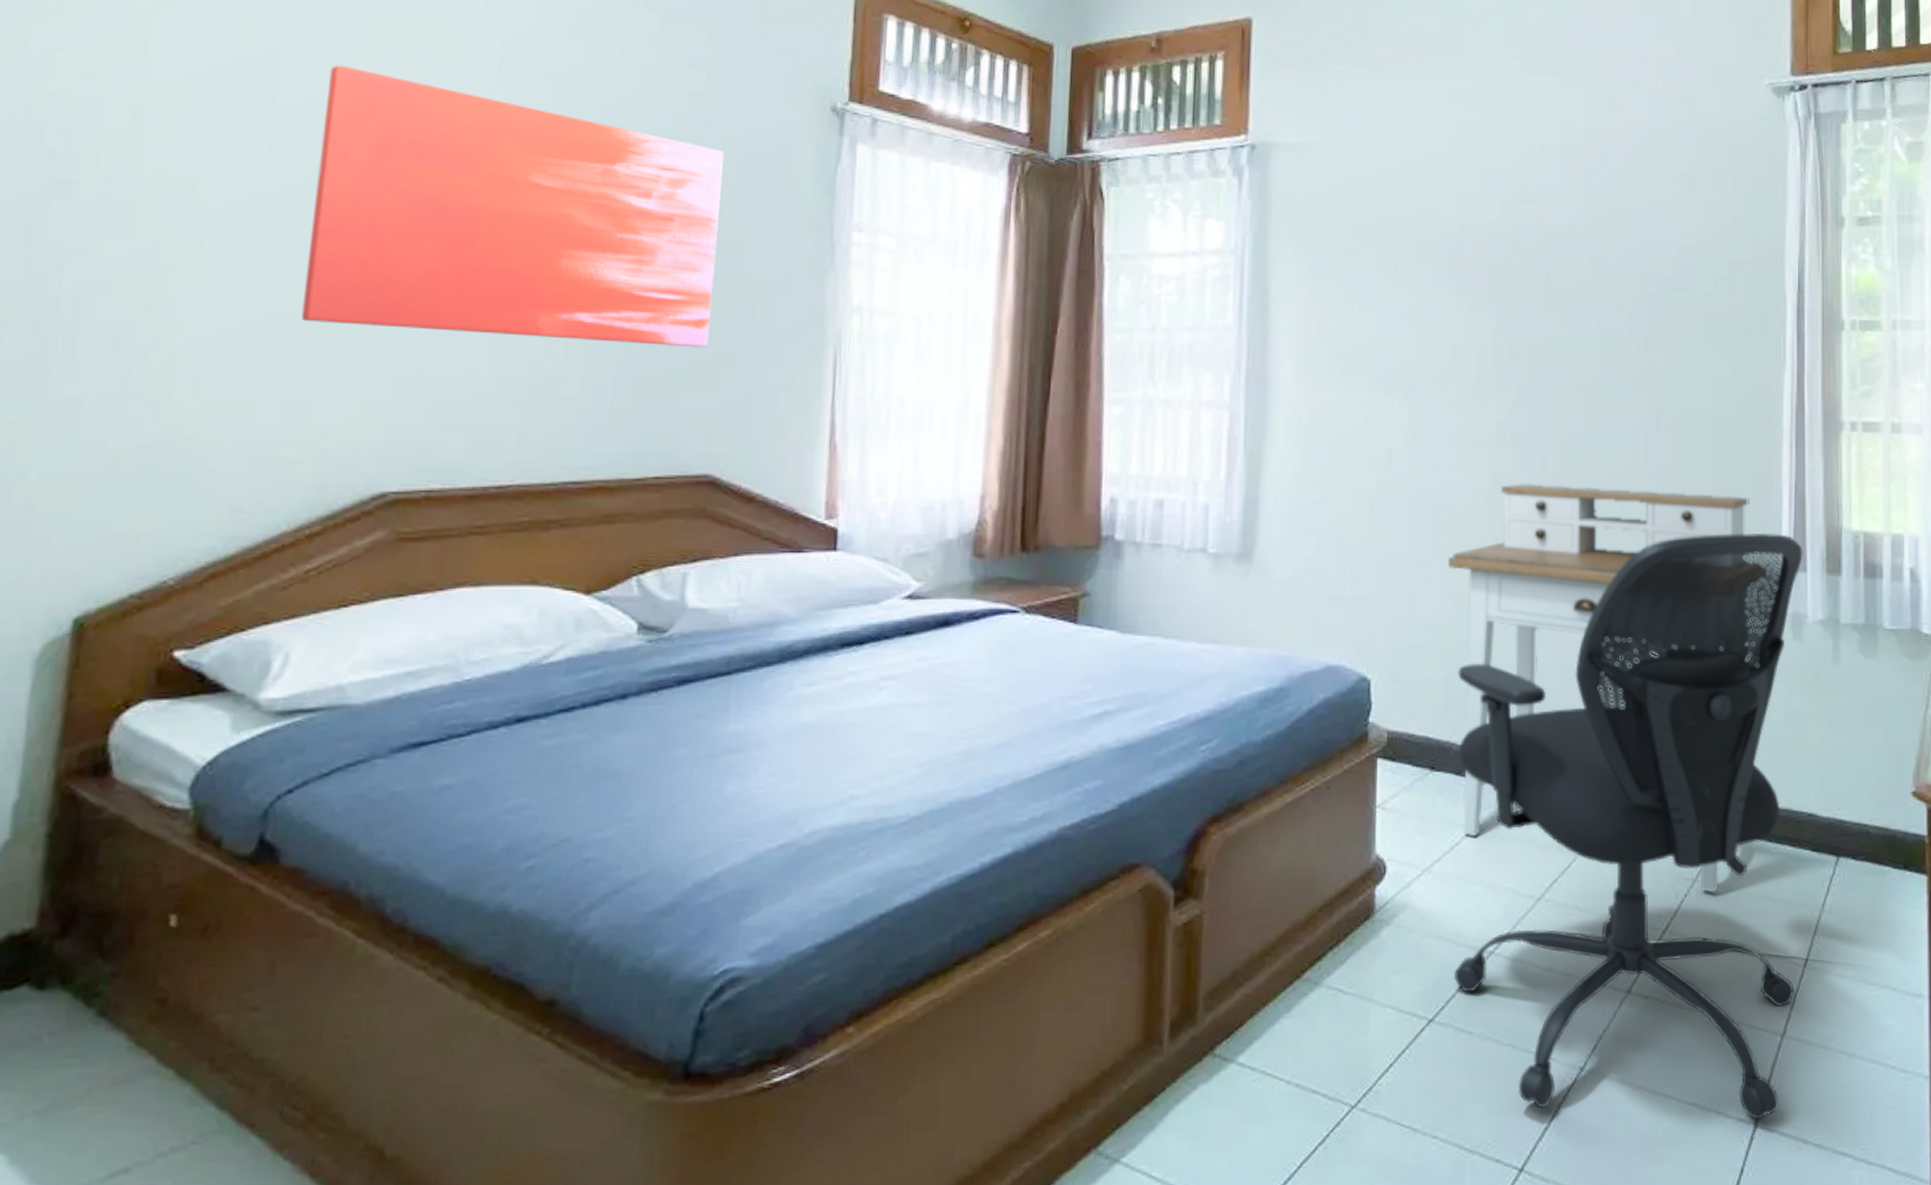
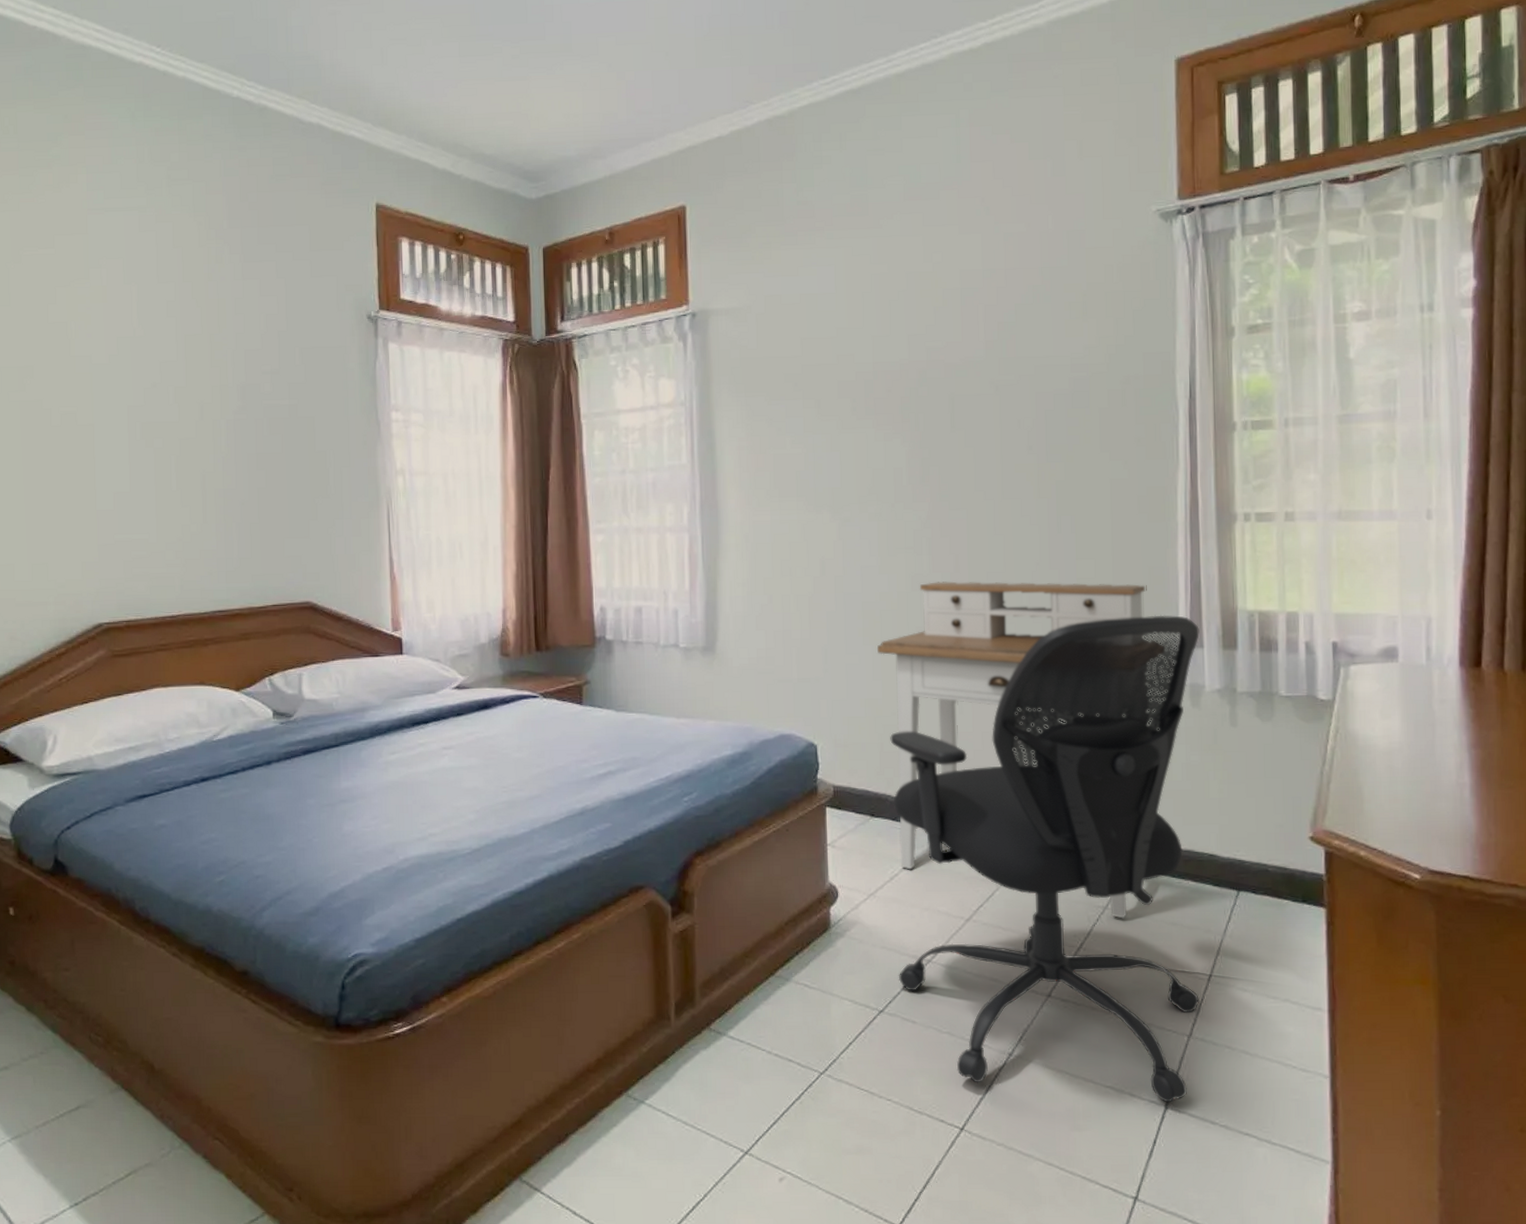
wall art: present [301,65,725,348] -> none [30,319,299,508]

